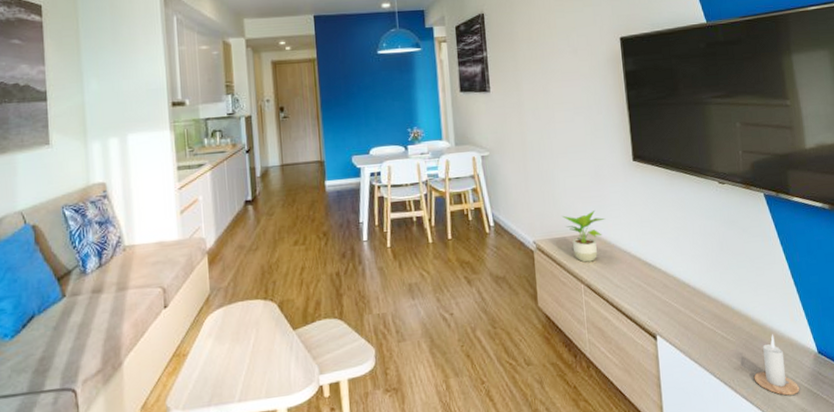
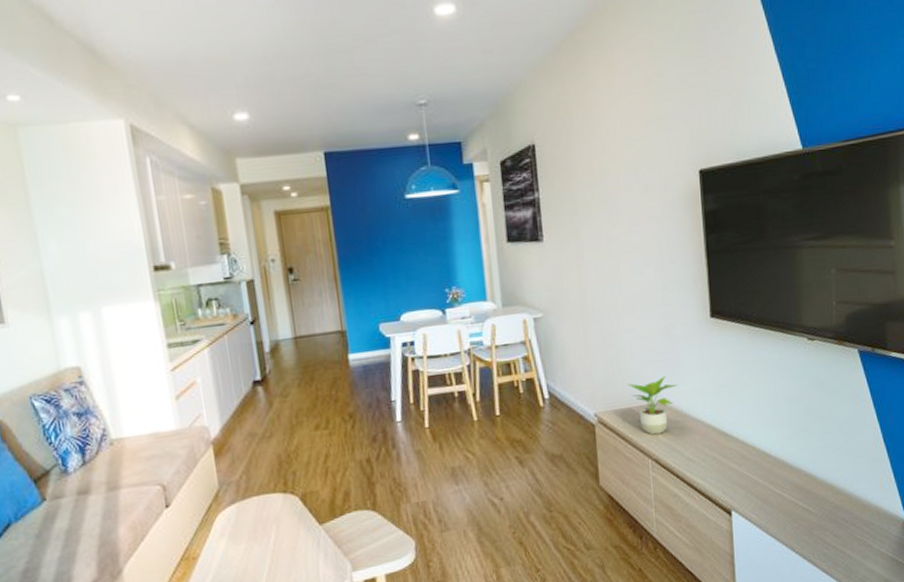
candle: present [753,334,800,396] -> none [835,503,884,567]

